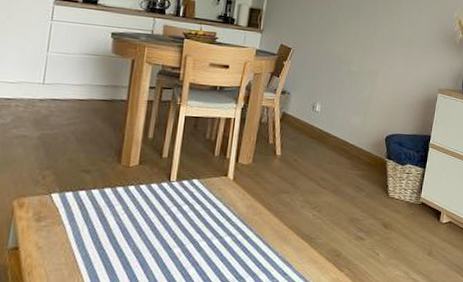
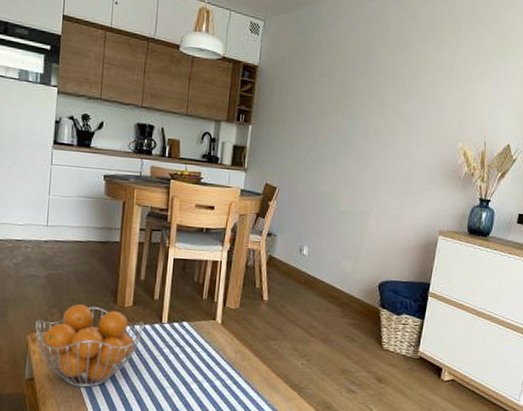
fruit basket: none [23,165,151,253] -> present [35,304,144,388]

